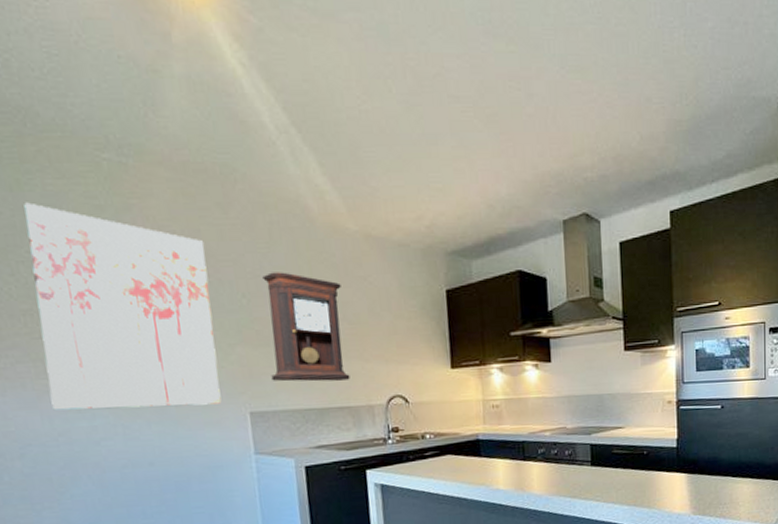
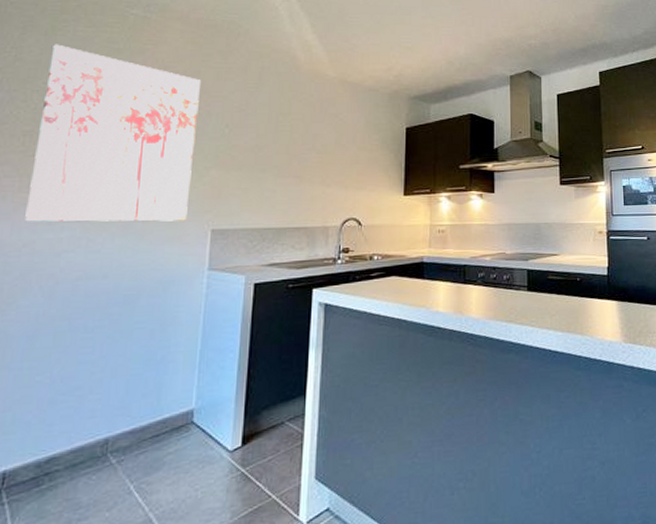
pendulum clock: present [262,272,350,382] -> none [238,107,315,203]

